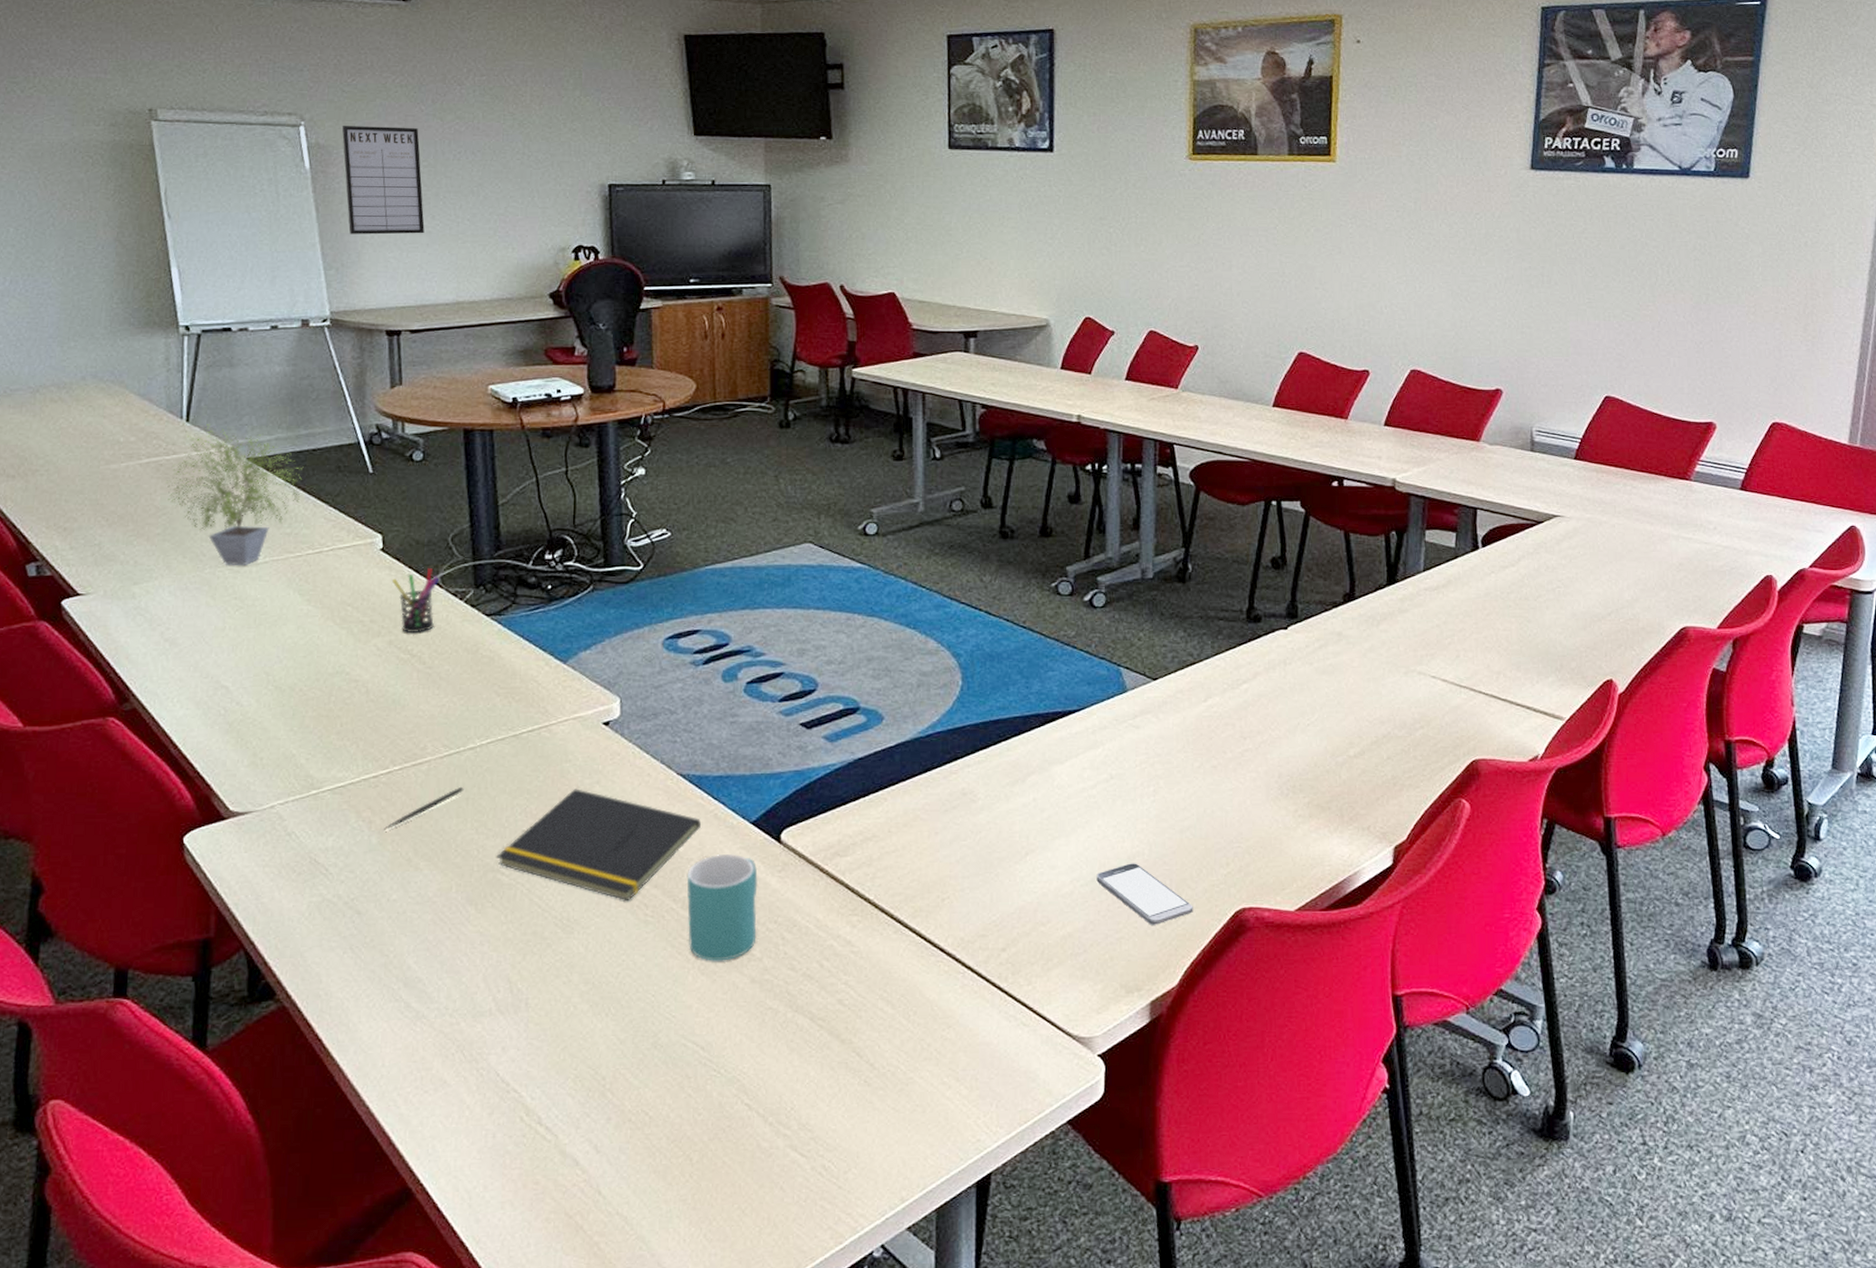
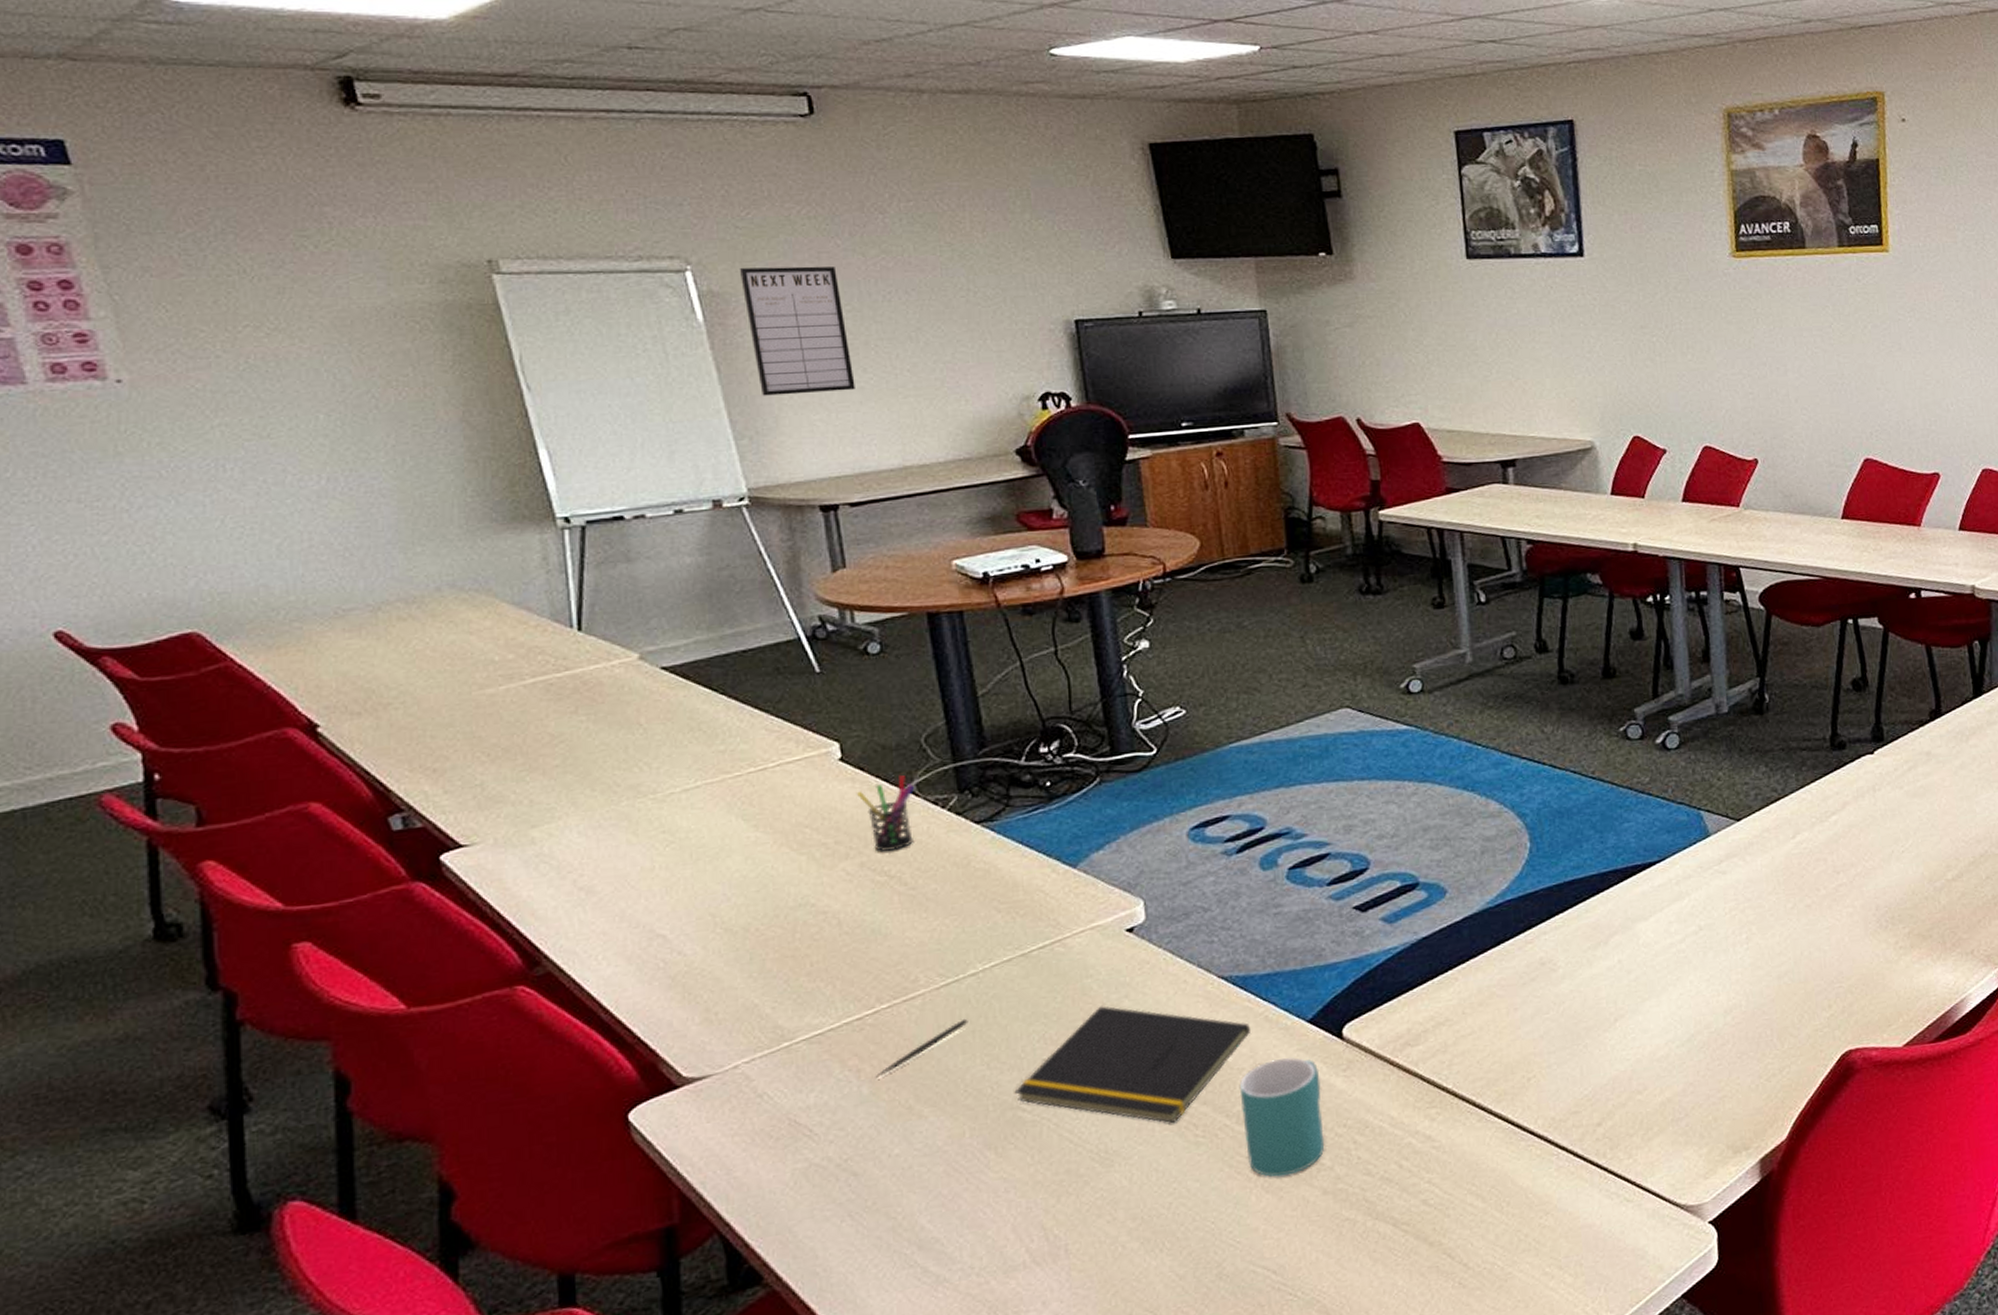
potted plant: present [165,423,302,566] -> none [559,630,733,795]
smartphone: present [1096,863,1193,925] -> none [1692,1016,1798,1079]

